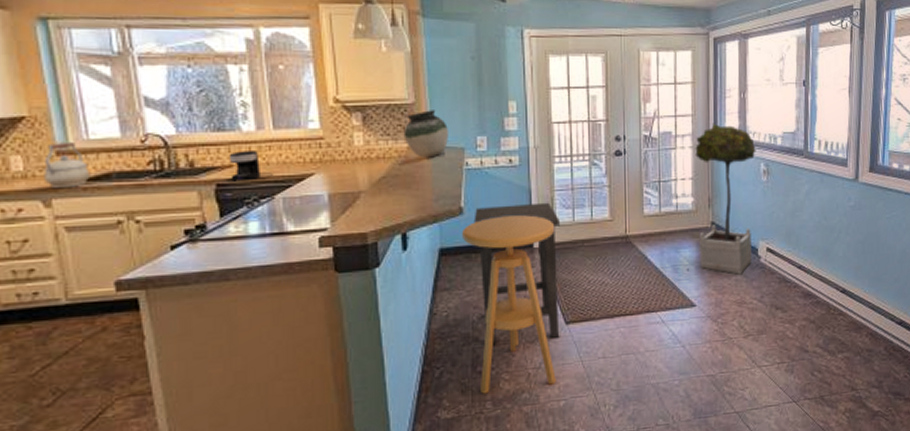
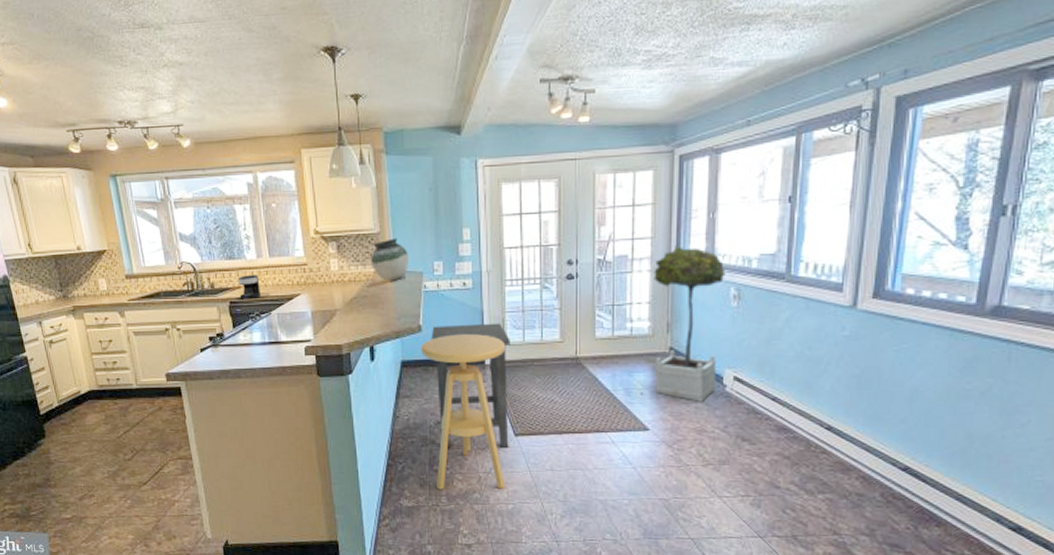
kettle: present [44,142,91,189] -> none [118,269,148,304]

